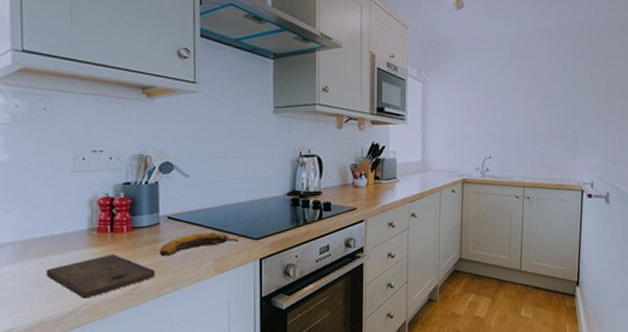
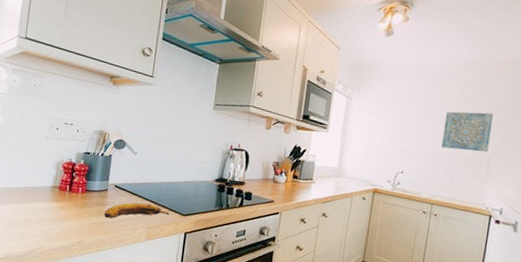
cutting board: present [46,254,155,299] -> none [15,209,99,243]
wall art: none [527,83,574,126] -> present [441,111,493,153]

